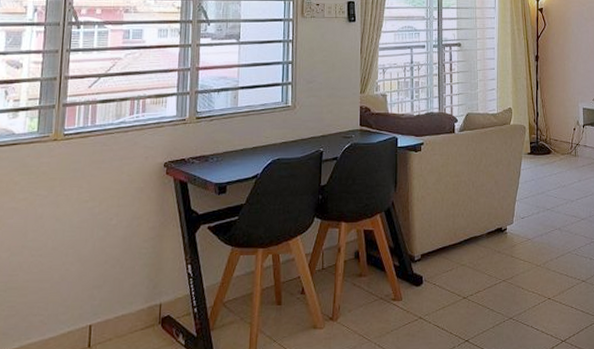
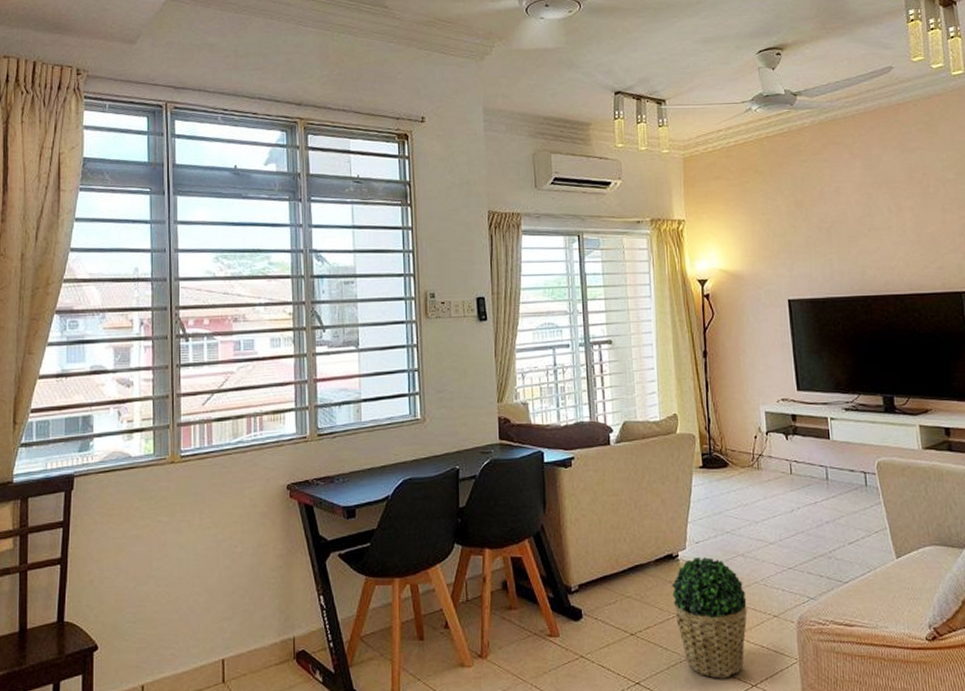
potted plant: none [500,231,561,336] -> present [672,557,747,679]

